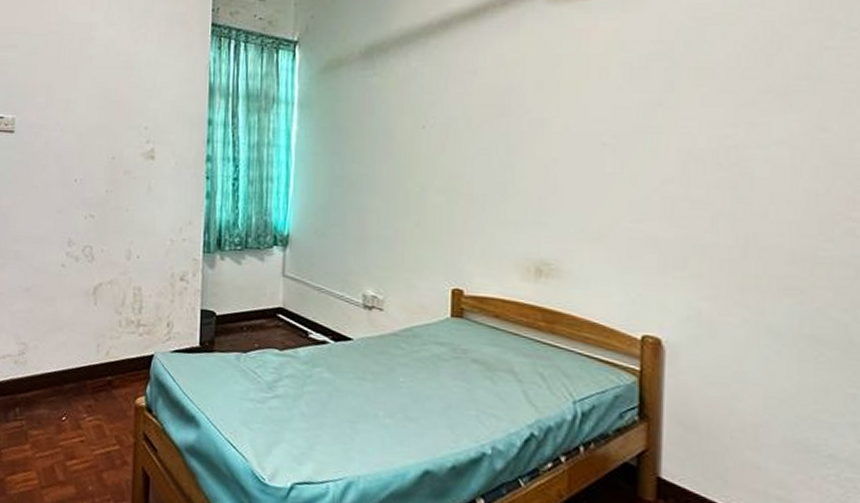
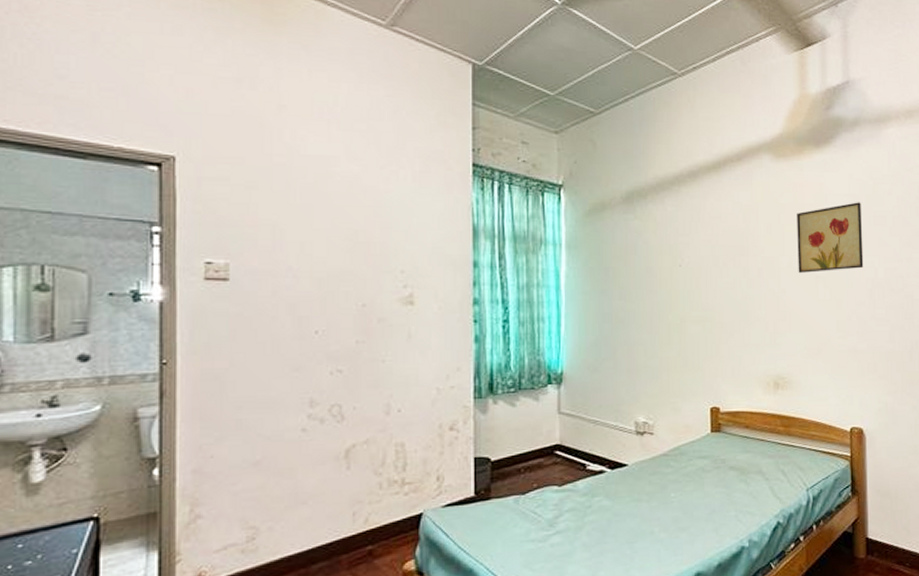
wall art: none [576,50,677,140] -> present [797,202,864,274]

